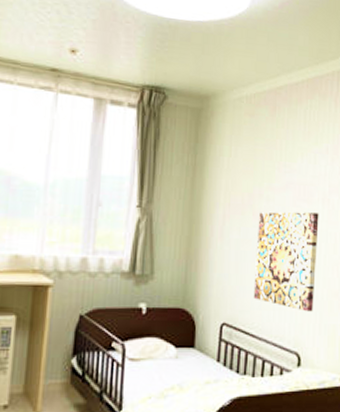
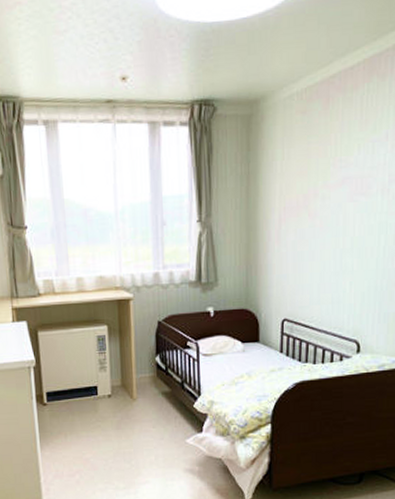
wall art: present [253,212,319,312] -> none [312,205,378,303]

